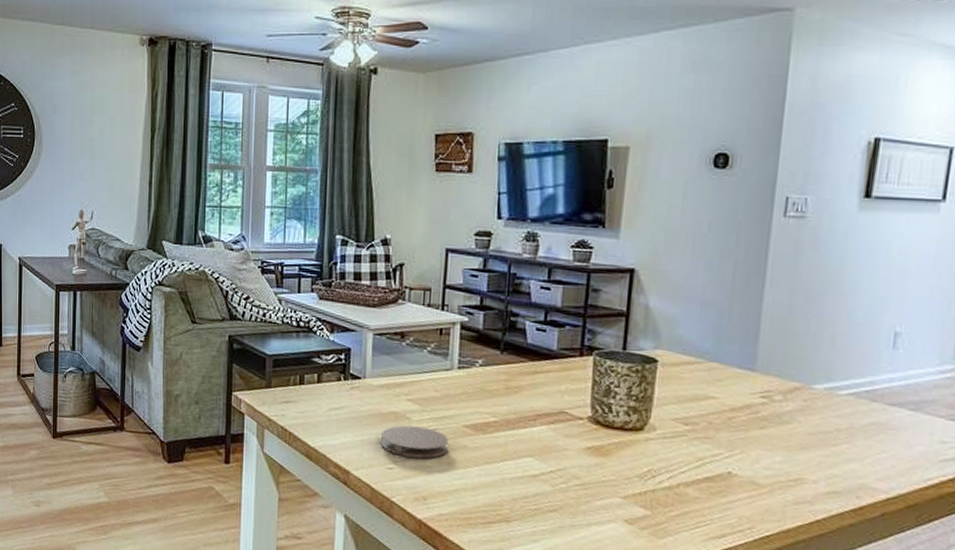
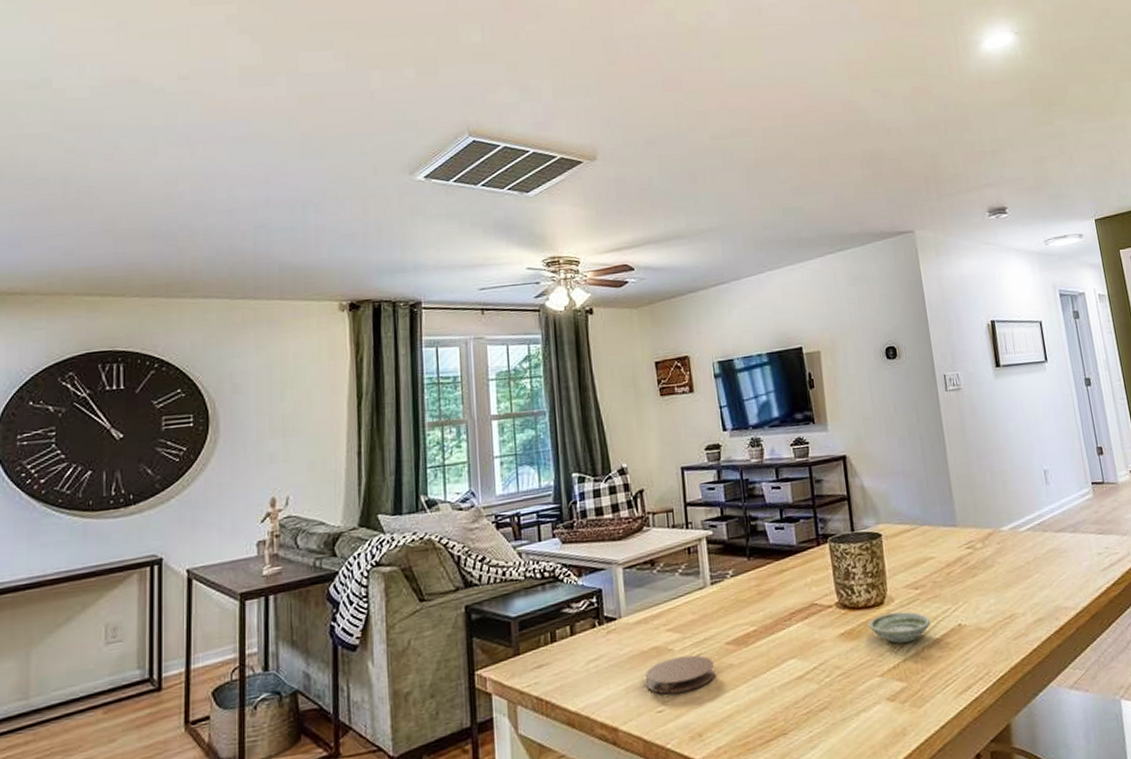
saucer: none [621,440,695,475] -> present [869,611,931,644]

